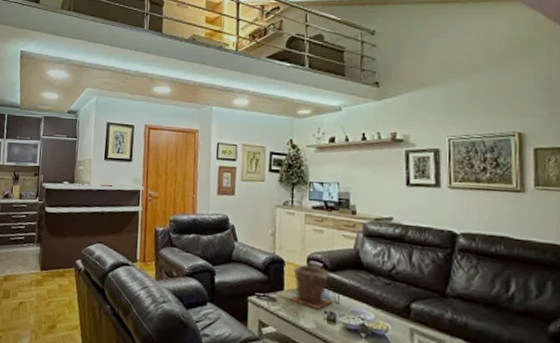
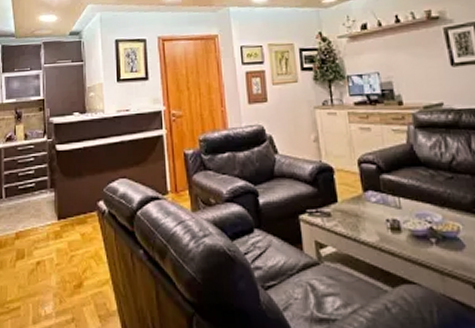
plant pot: present [289,264,333,310] -> none [344,168,395,220]

